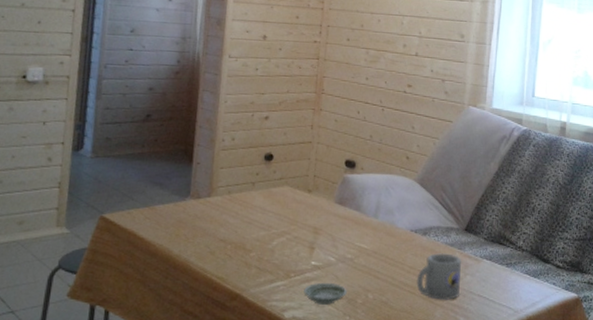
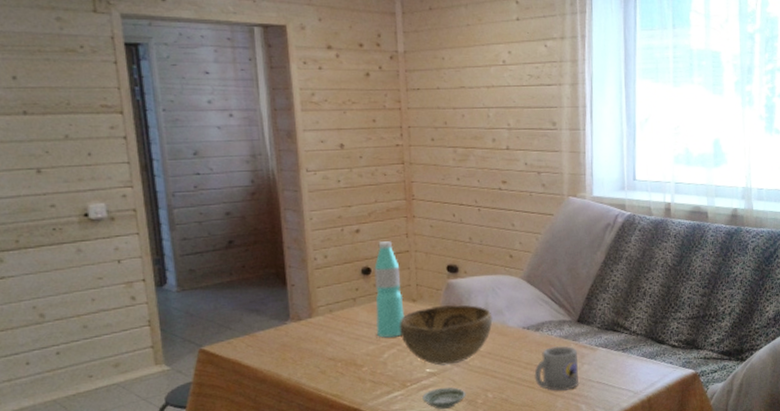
water bottle: none [269,130,301,225] -> present [374,241,405,338]
decorative bowl: none [291,199,383,260] -> present [399,304,493,366]

